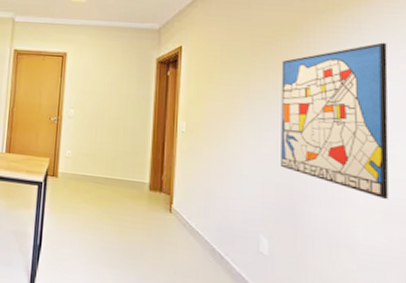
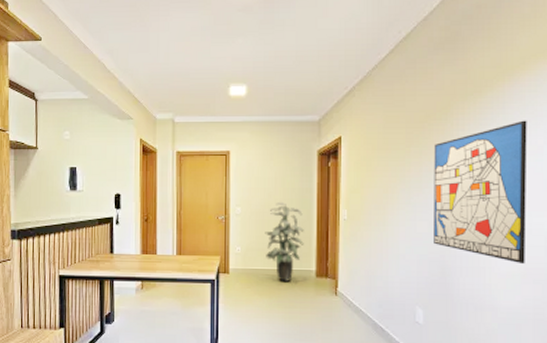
indoor plant: none [97,108,139,192] -> present [265,202,304,281]

